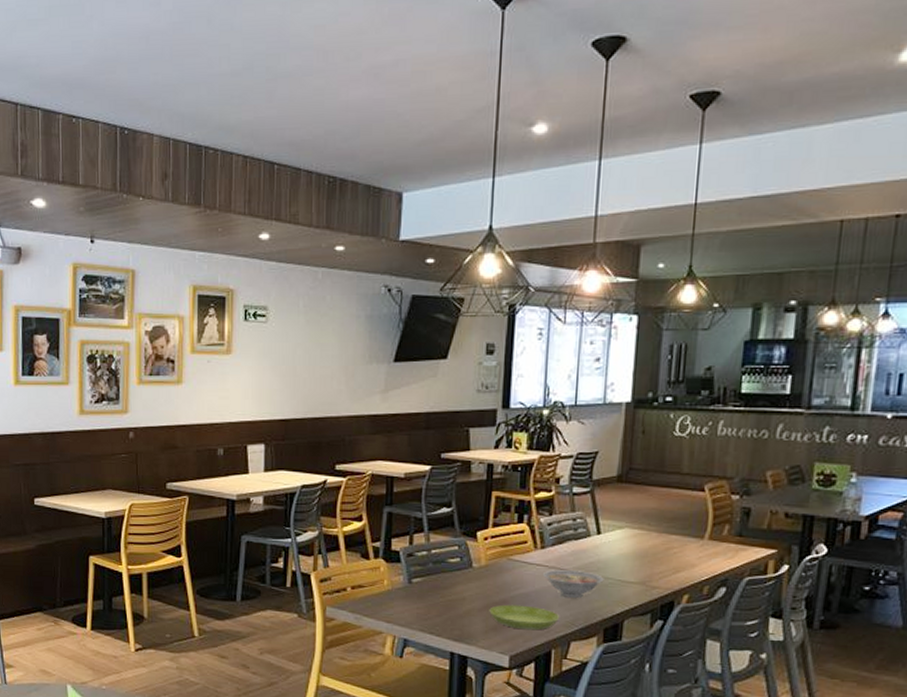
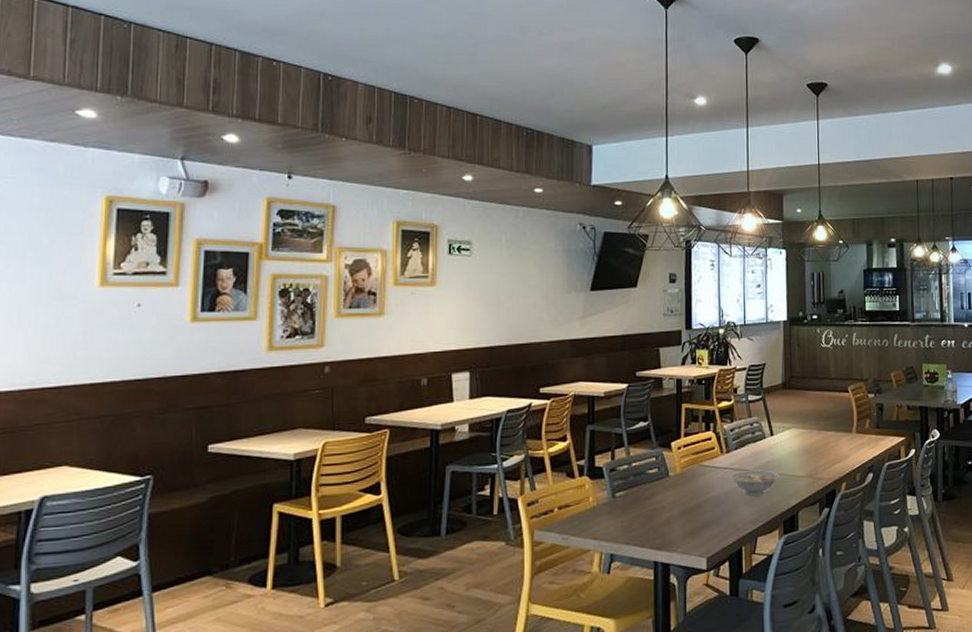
saucer: present [489,604,559,631] -> none [686,507,746,531]

